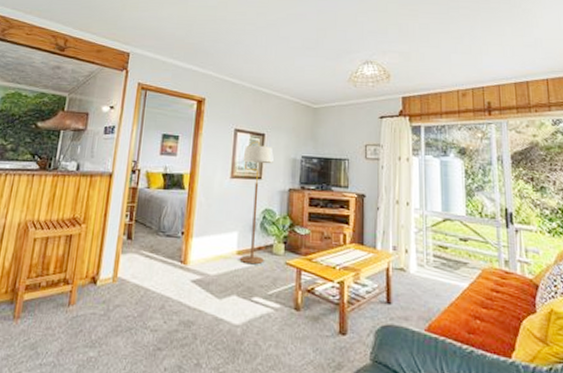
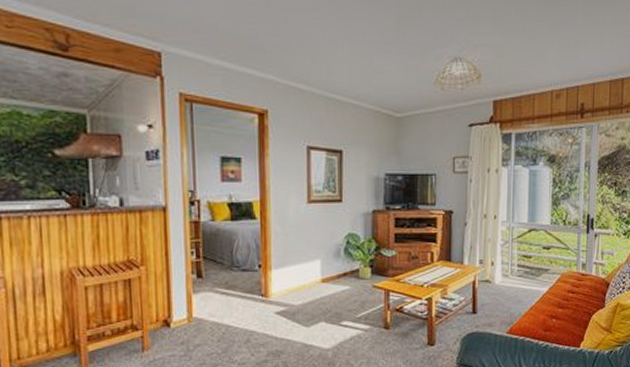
floor lamp: present [239,141,274,265] -> none [319,159,354,291]

